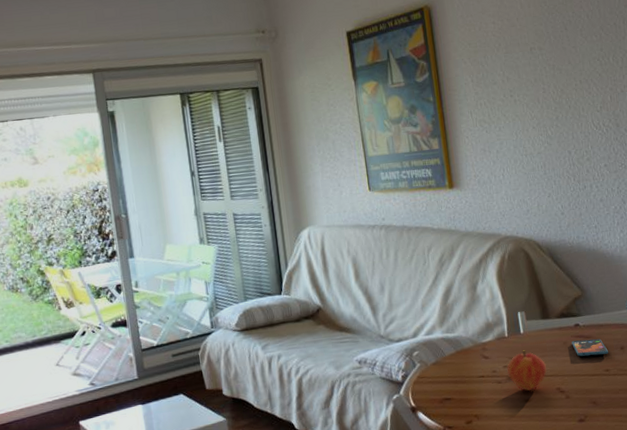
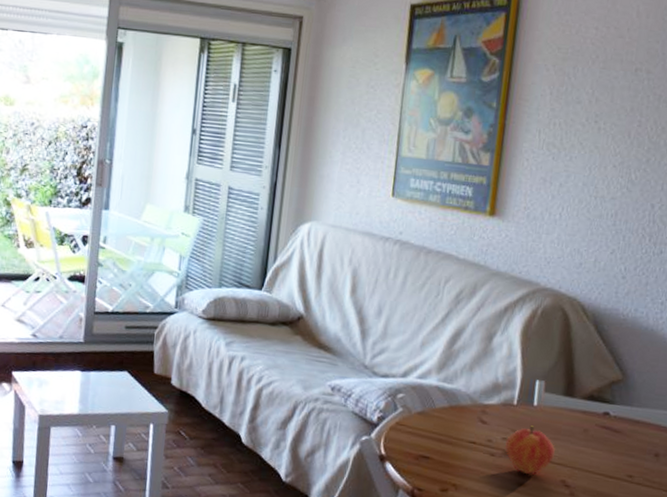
smartphone: present [571,339,608,357] -> none [594,431,638,457]

